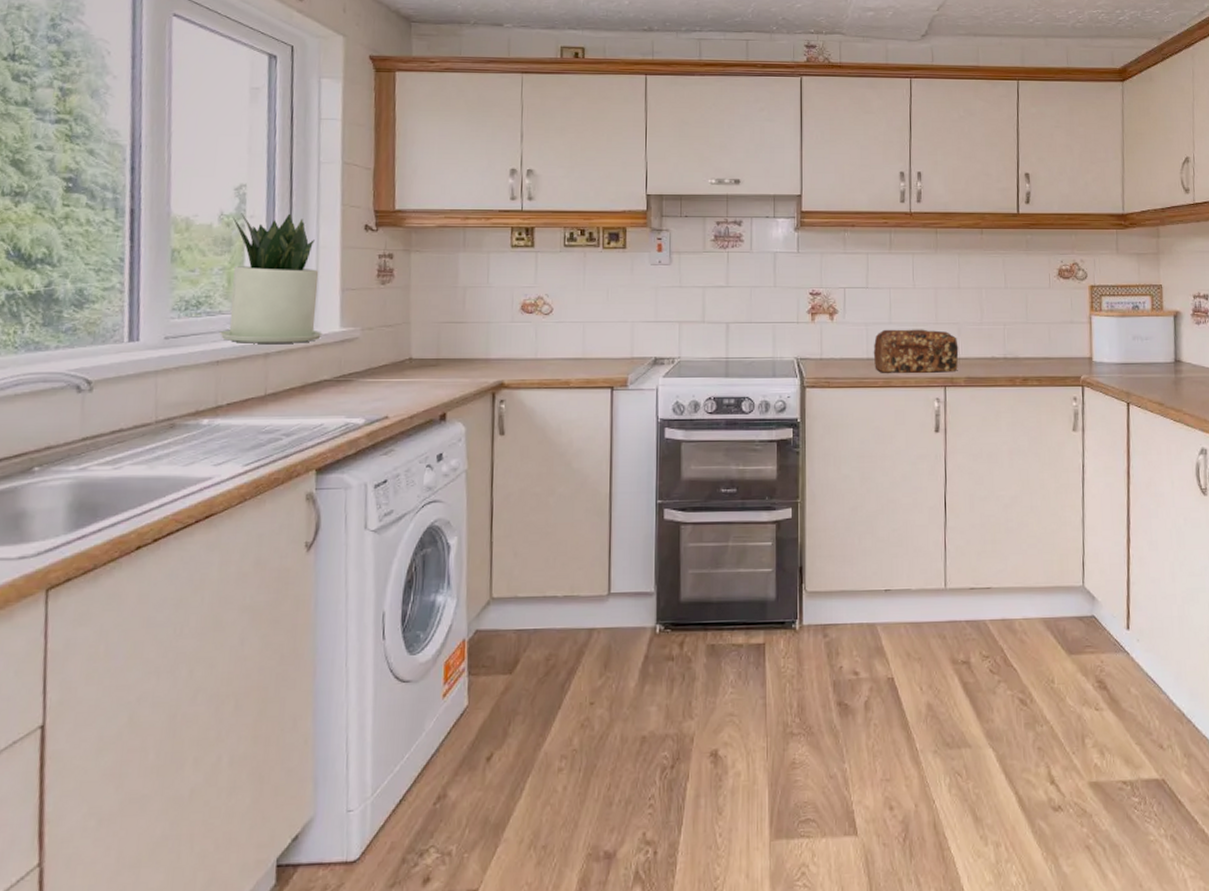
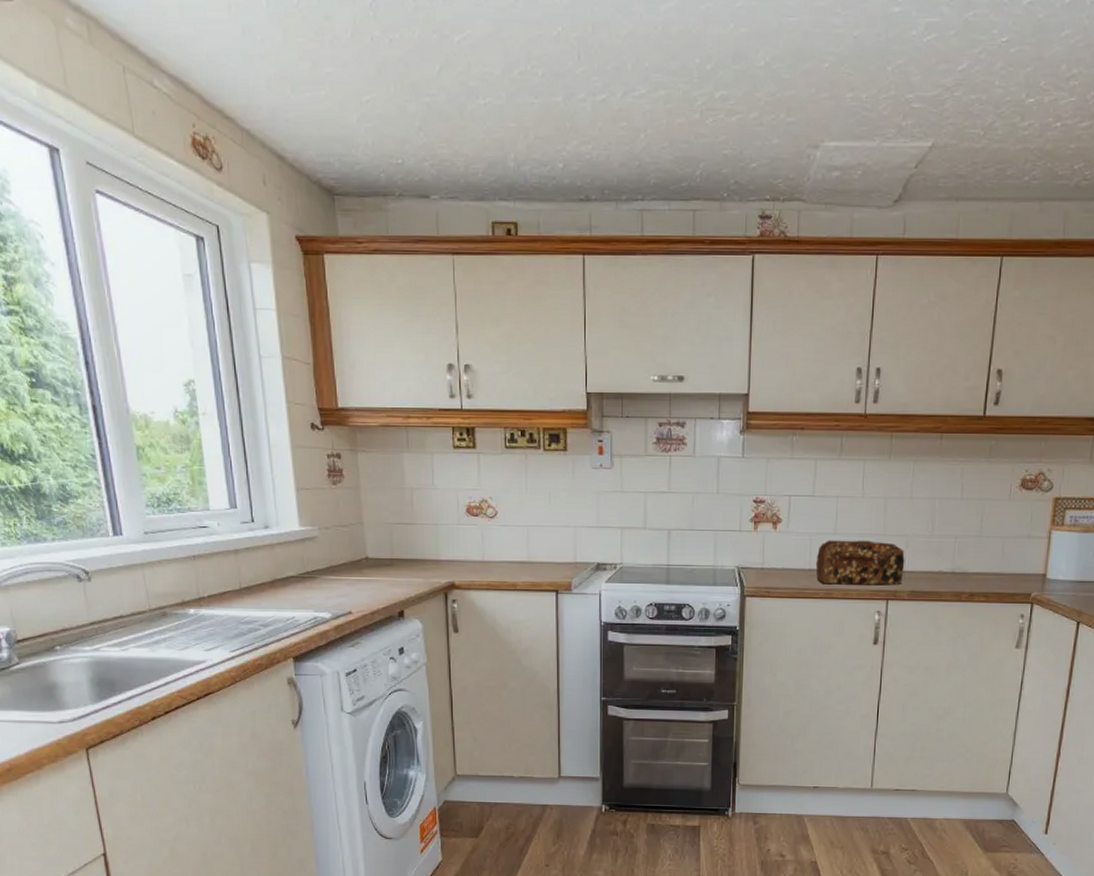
planter: present [218,213,323,343] -> none [186,410,284,541]

